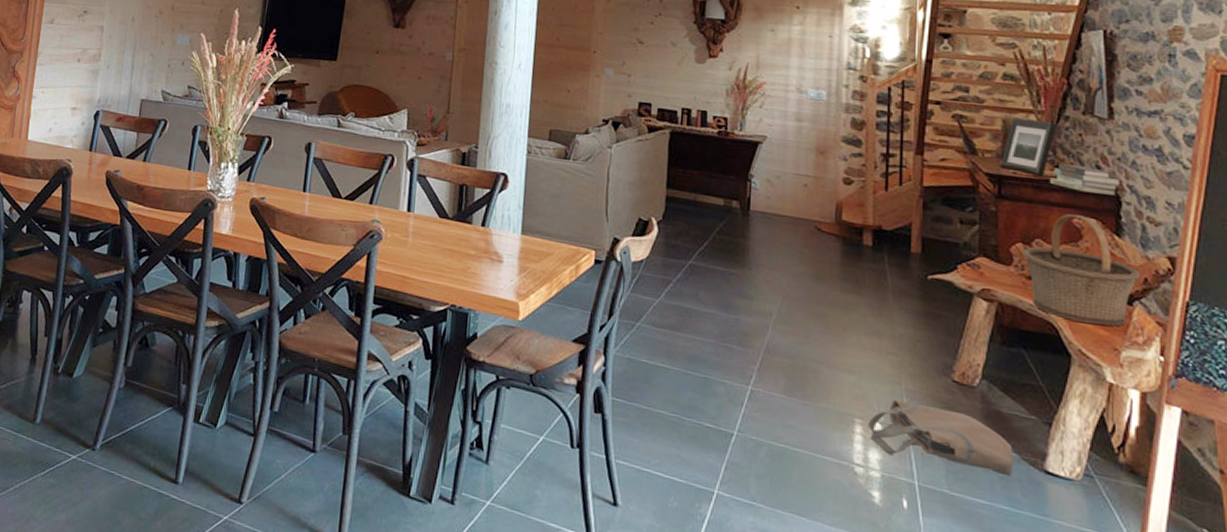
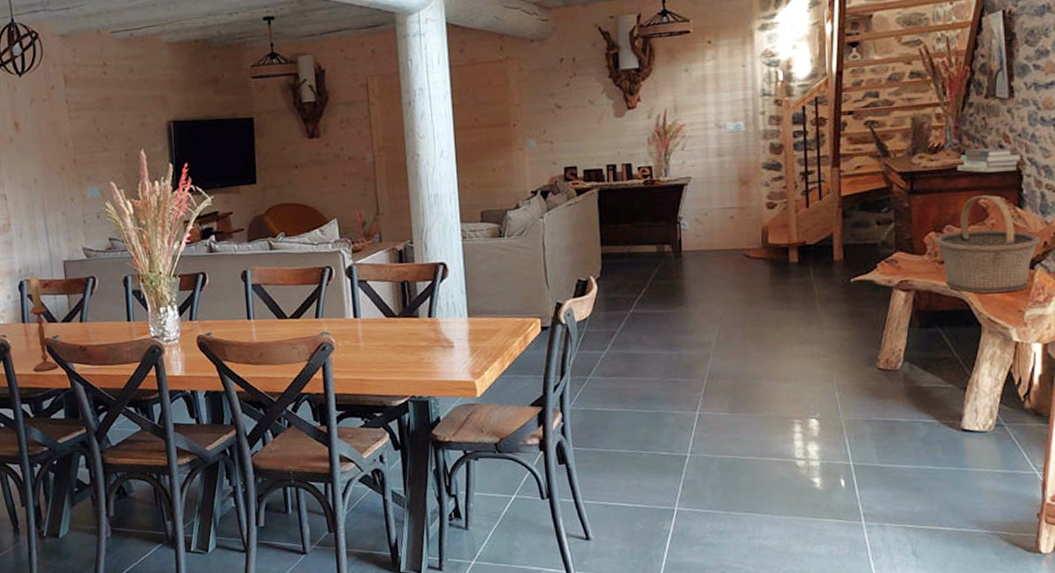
candlestick: none [88,106,116,204] -> present [29,274,59,372]
tote bag: present [867,399,1013,477] -> none [805,394,934,445]
picture frame: present [1000,117,1057,178] -> none [911,112,962,167]

